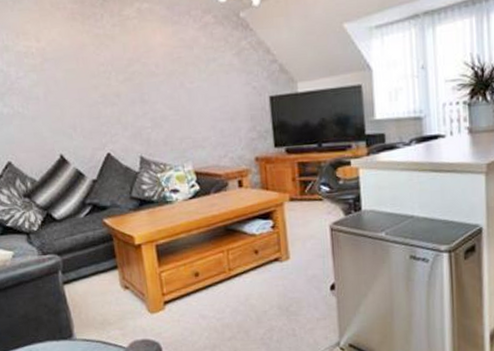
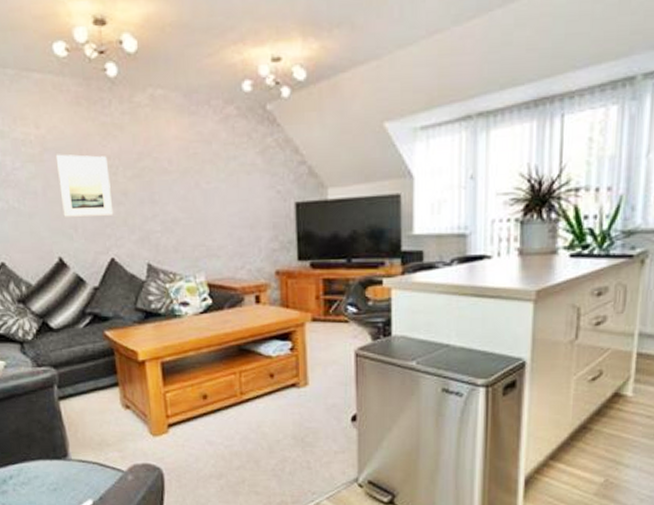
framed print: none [55,63,108,119] -> present [55,154,114,217]

